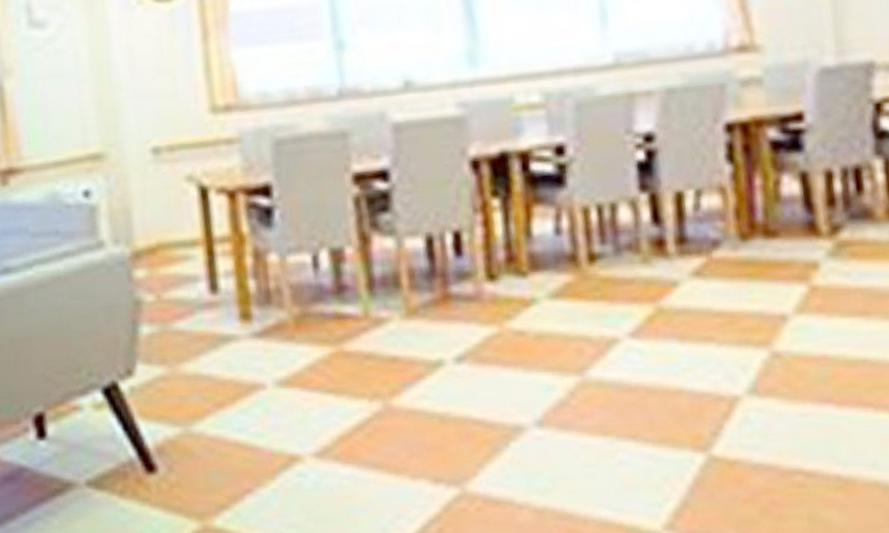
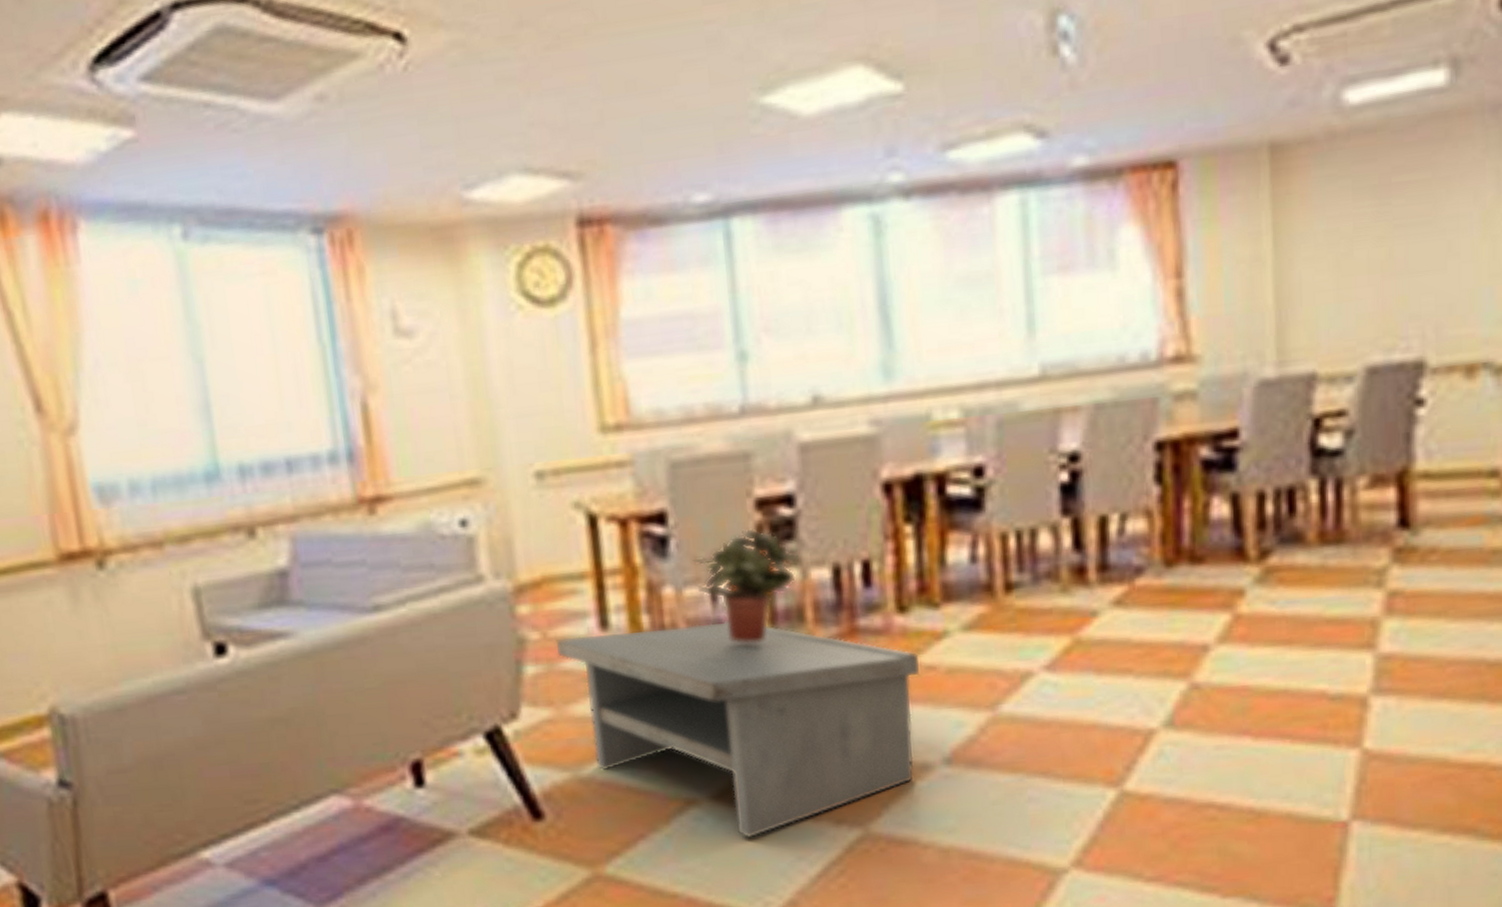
coffee table: none [169,285,510,495] -> present [555,619,919,839]
potted plant: none [295,200,394,307] -> present [693,527,798,643]

